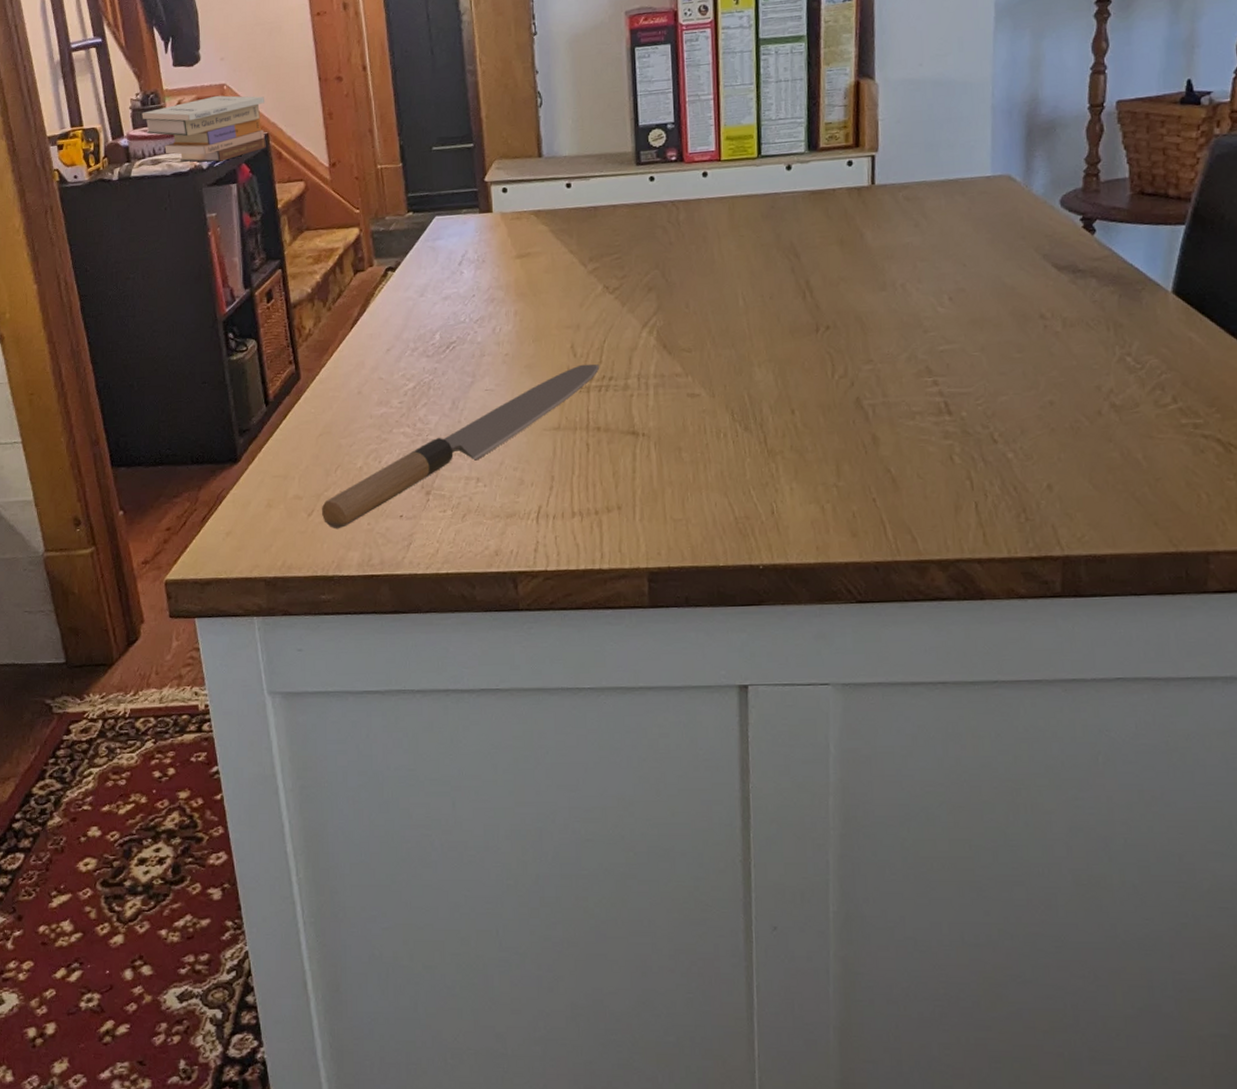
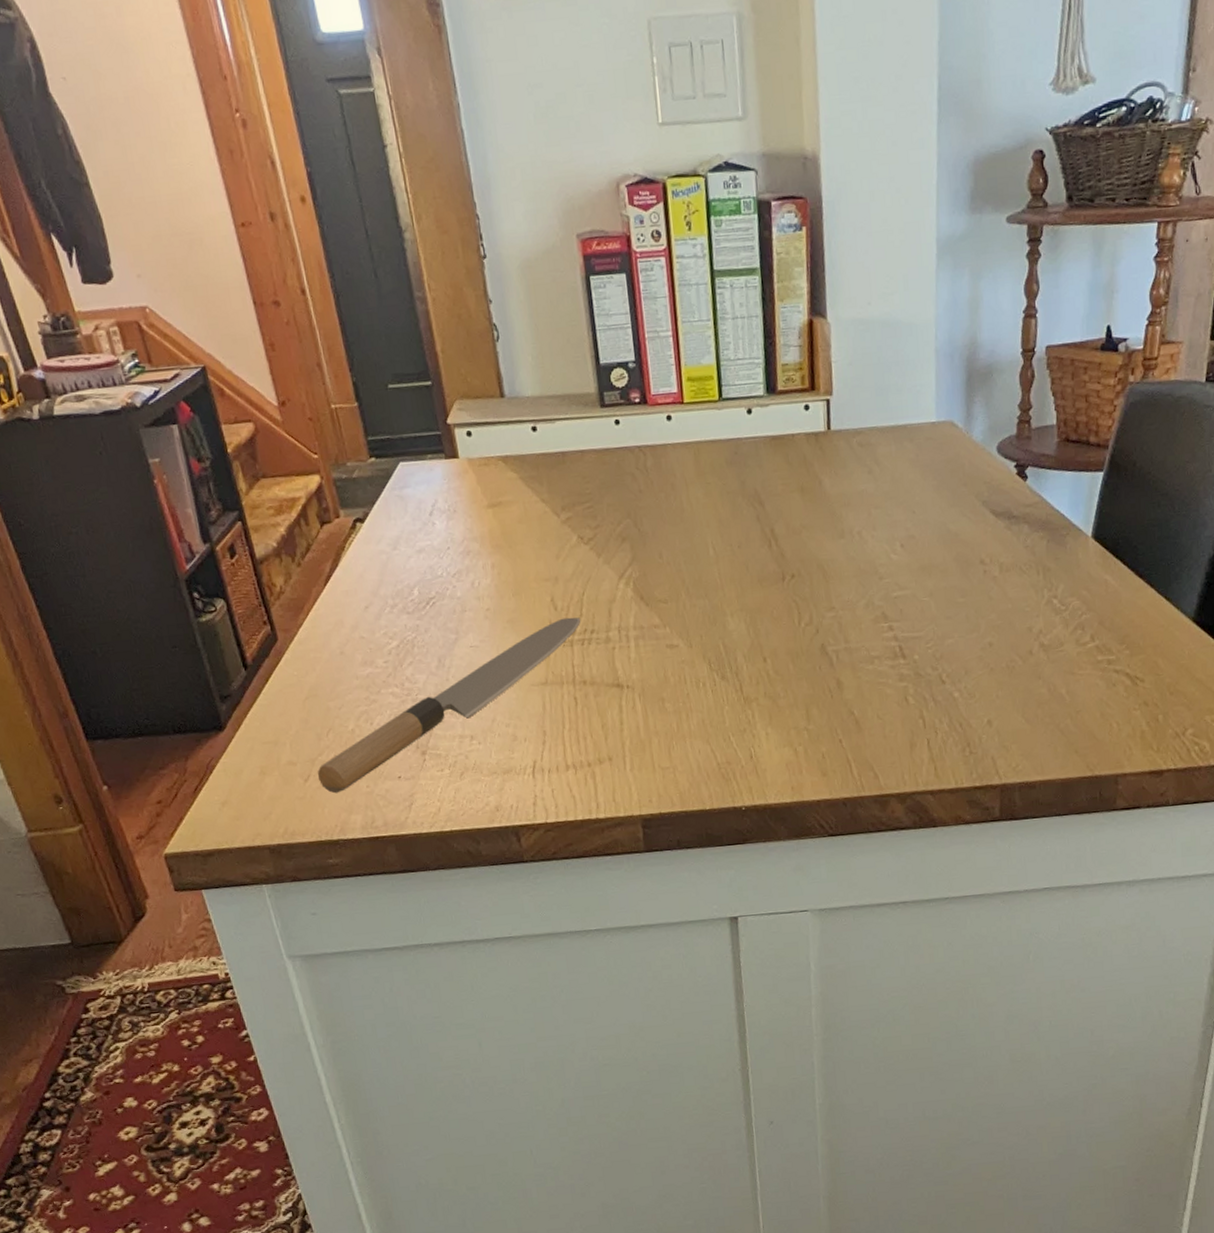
books: present [142,95,266,162] -> none [54,320,205,399]

